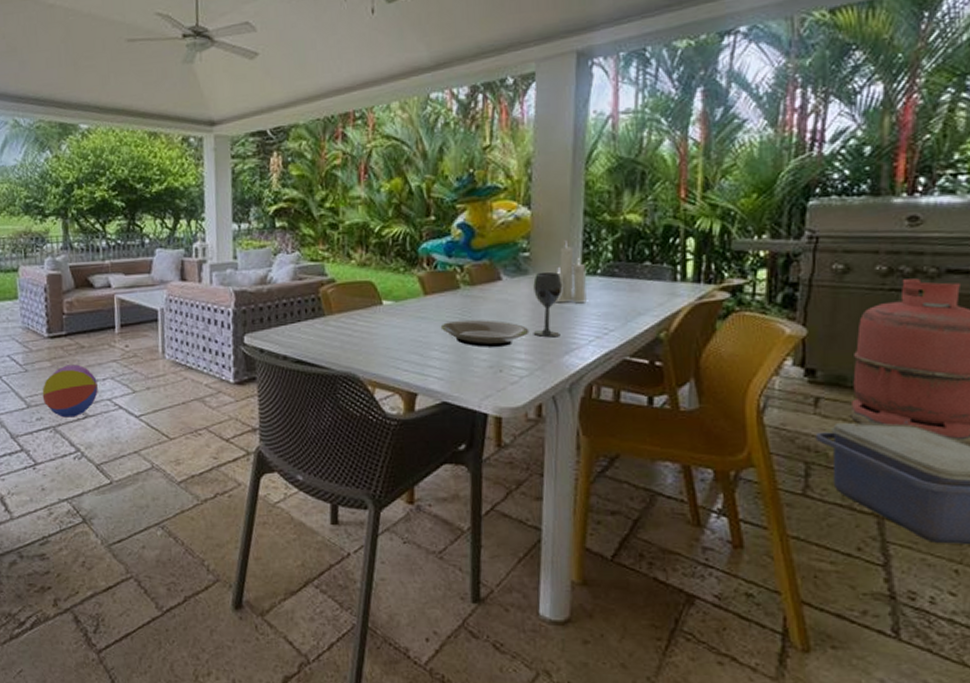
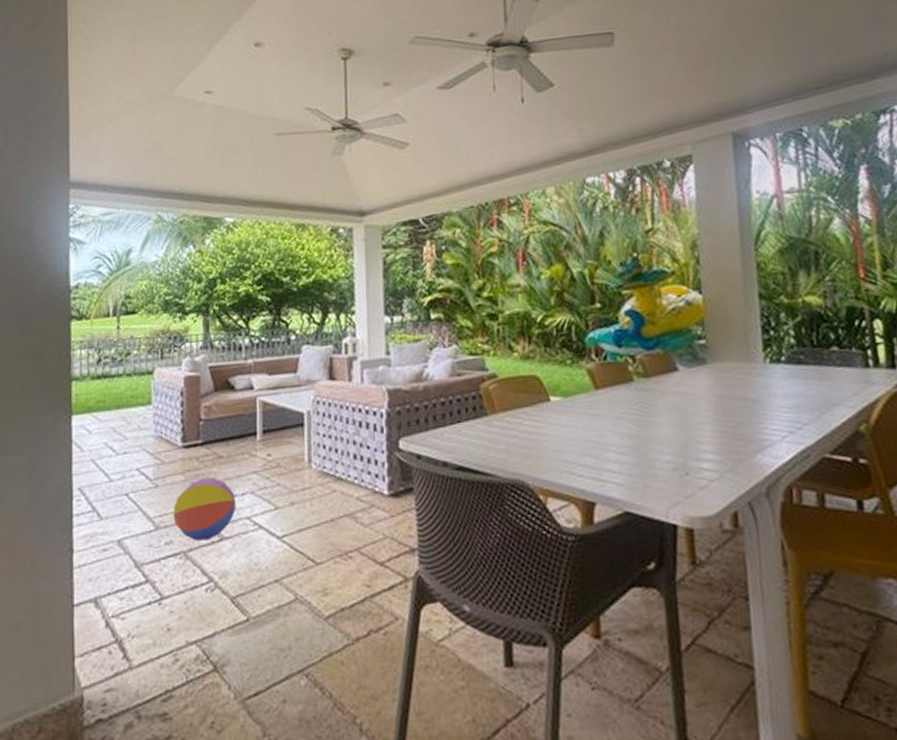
plate: present [440,319,530,348] -> none [615,415,715,447]
wine glass: present [533,271,563,338] -> none [712,360,749,434]
candle: present [555,240,587,304] -> none [737,326,774,395]

